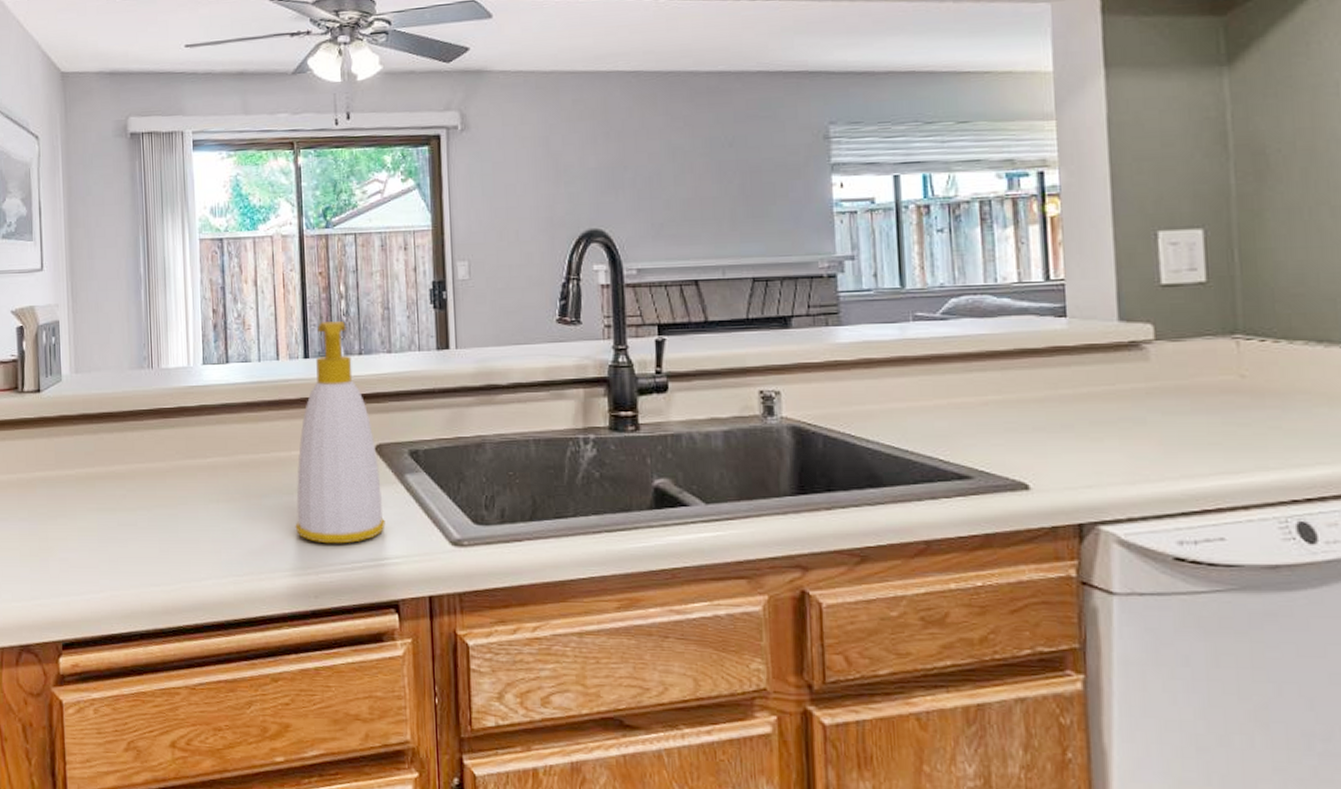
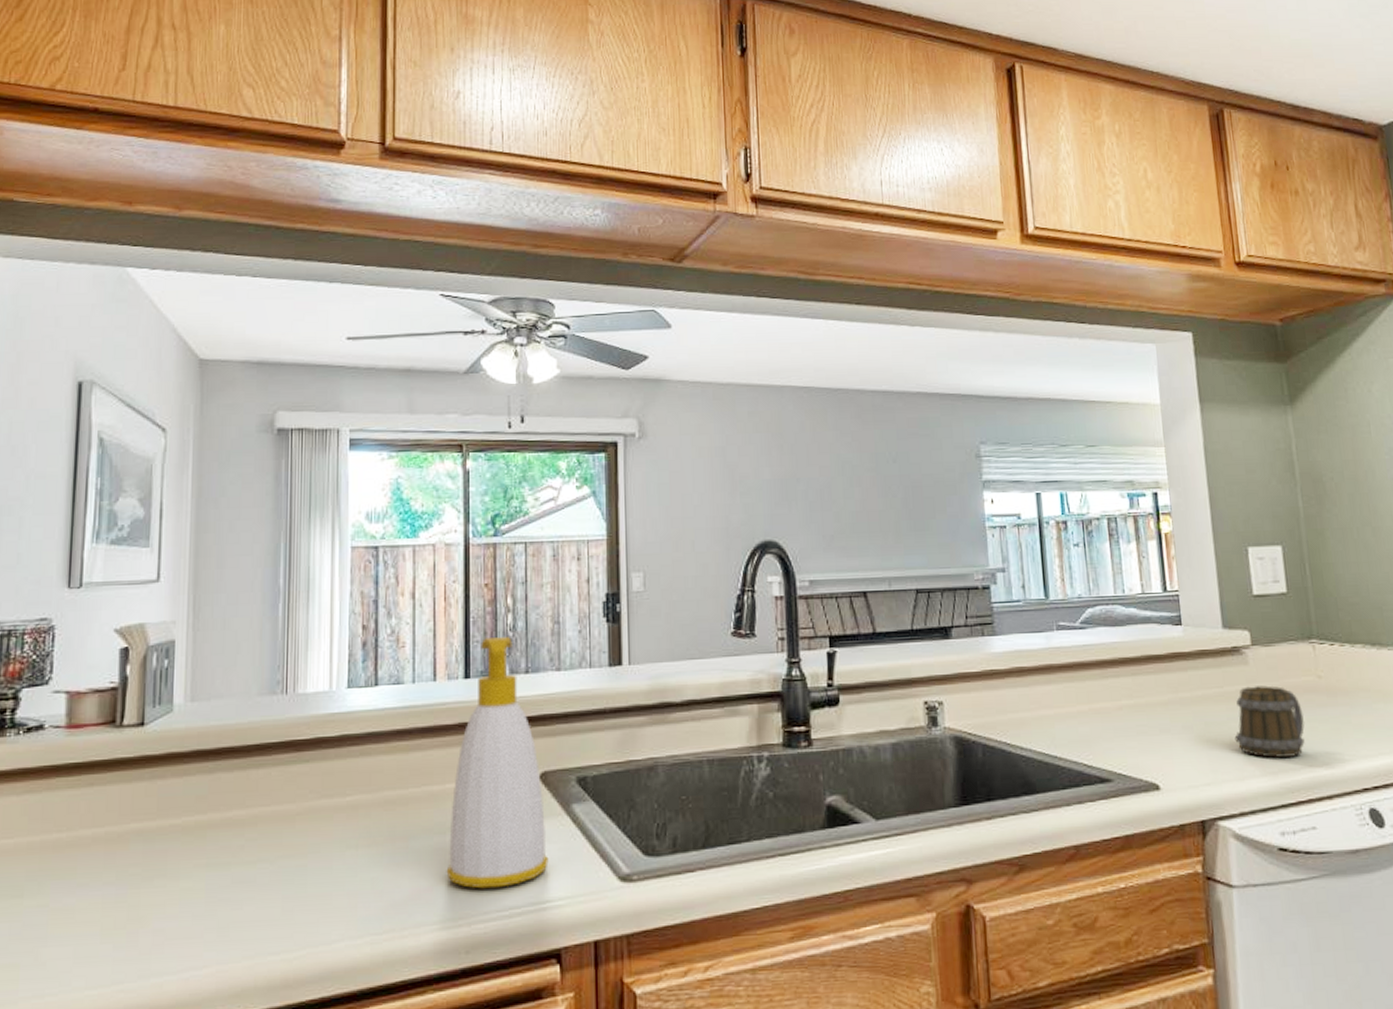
mug: none [1126,384,1220,462] -> present [1234,685,1305,758]

